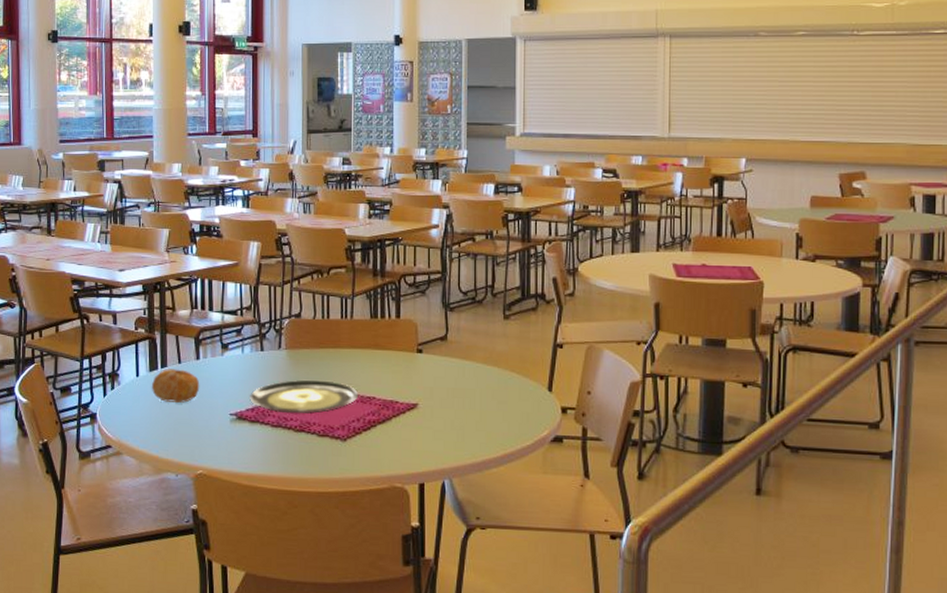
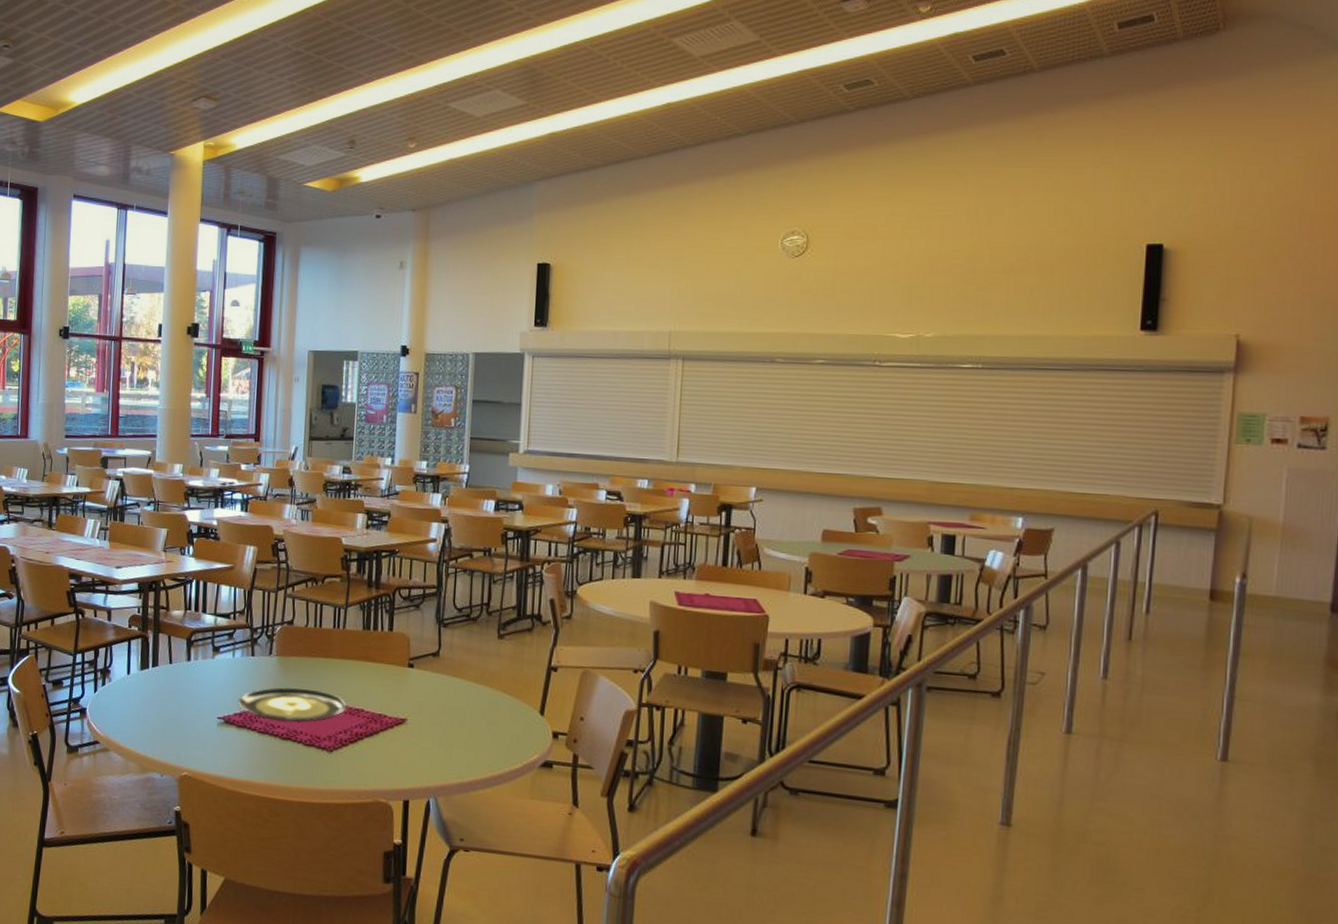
fruit: present [151,369,200,404] -> none [141,668,190,704]

